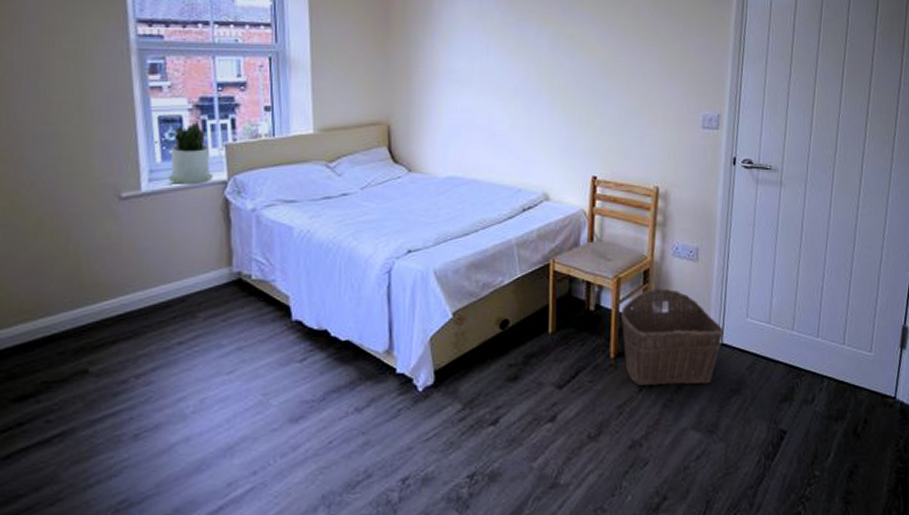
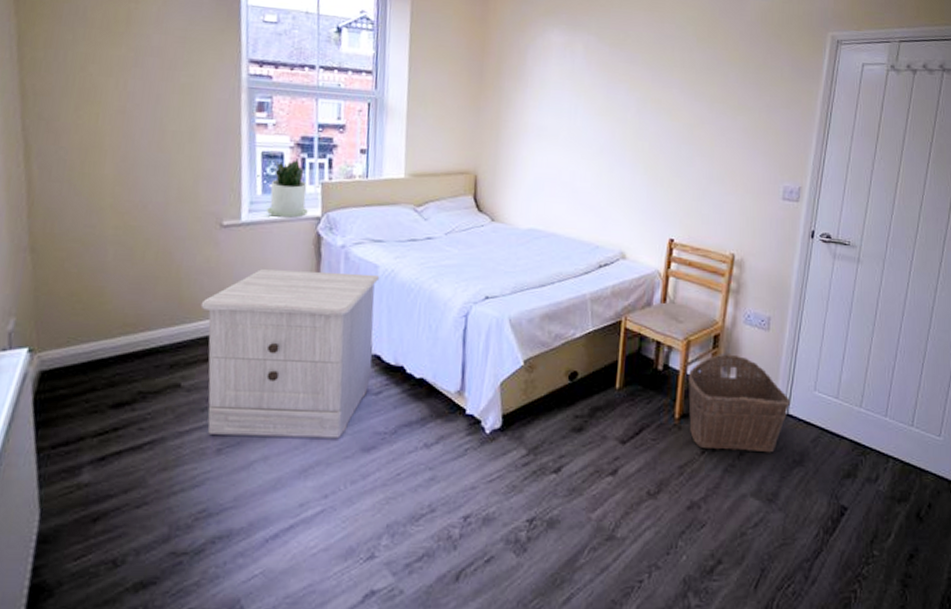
nightstand: none [104,236,295,420] -> present [200,269,380,439]

